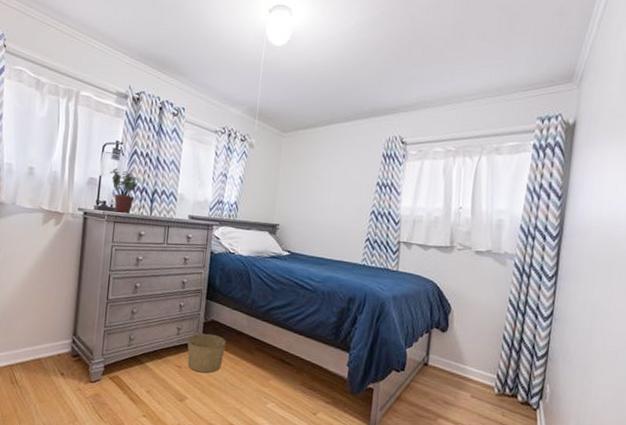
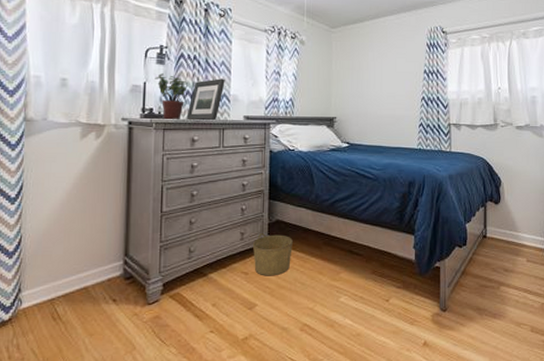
picture frame: none [135,177,174,218] -> present [186,78,225,121]

